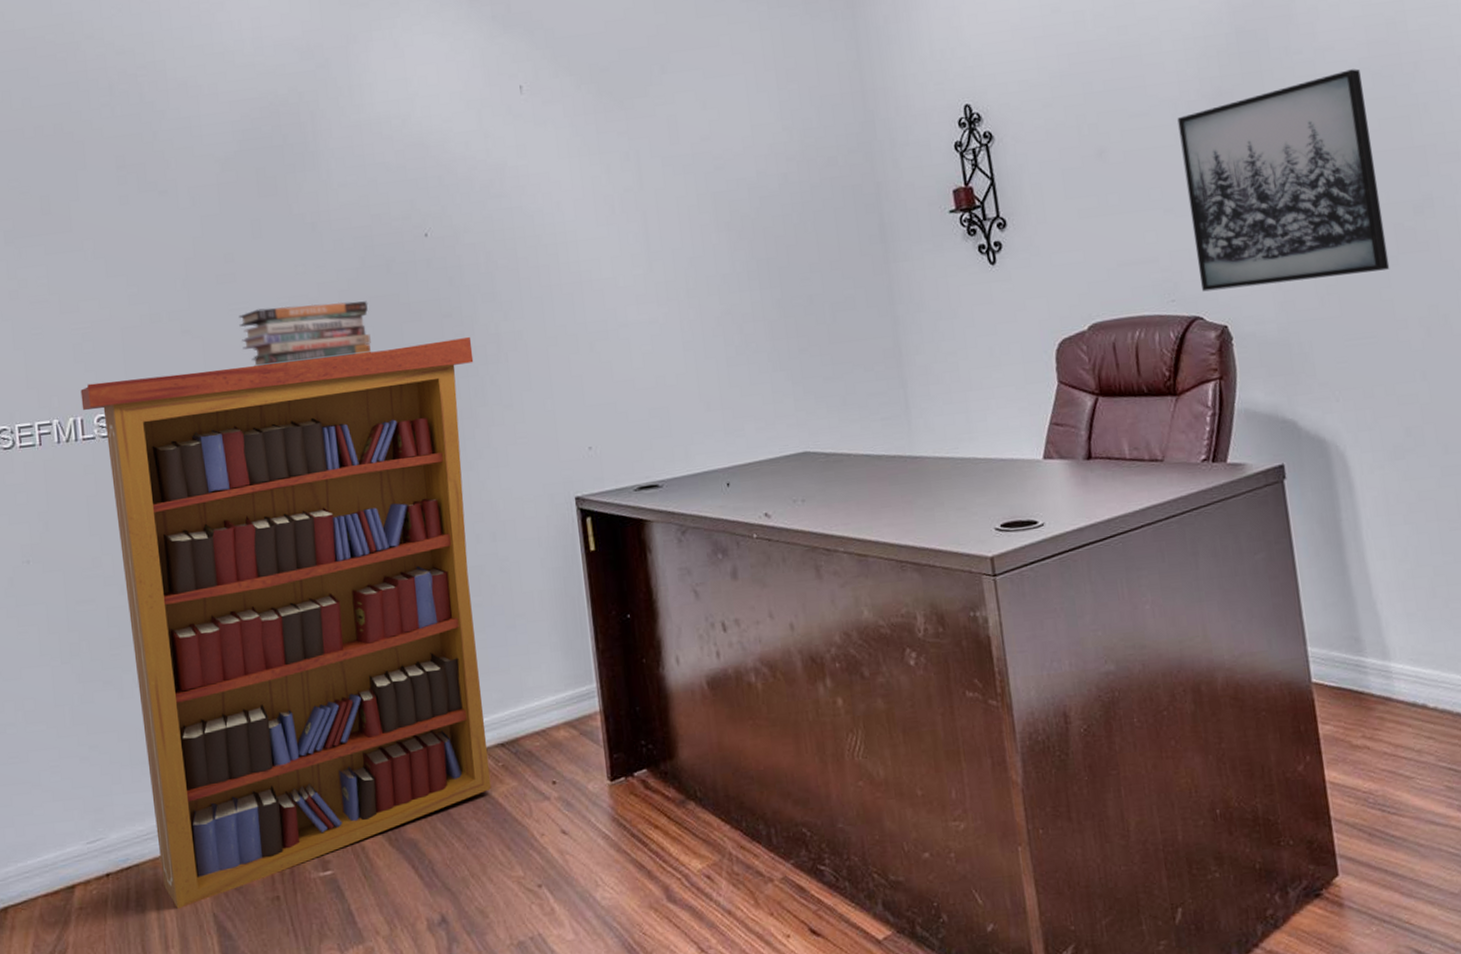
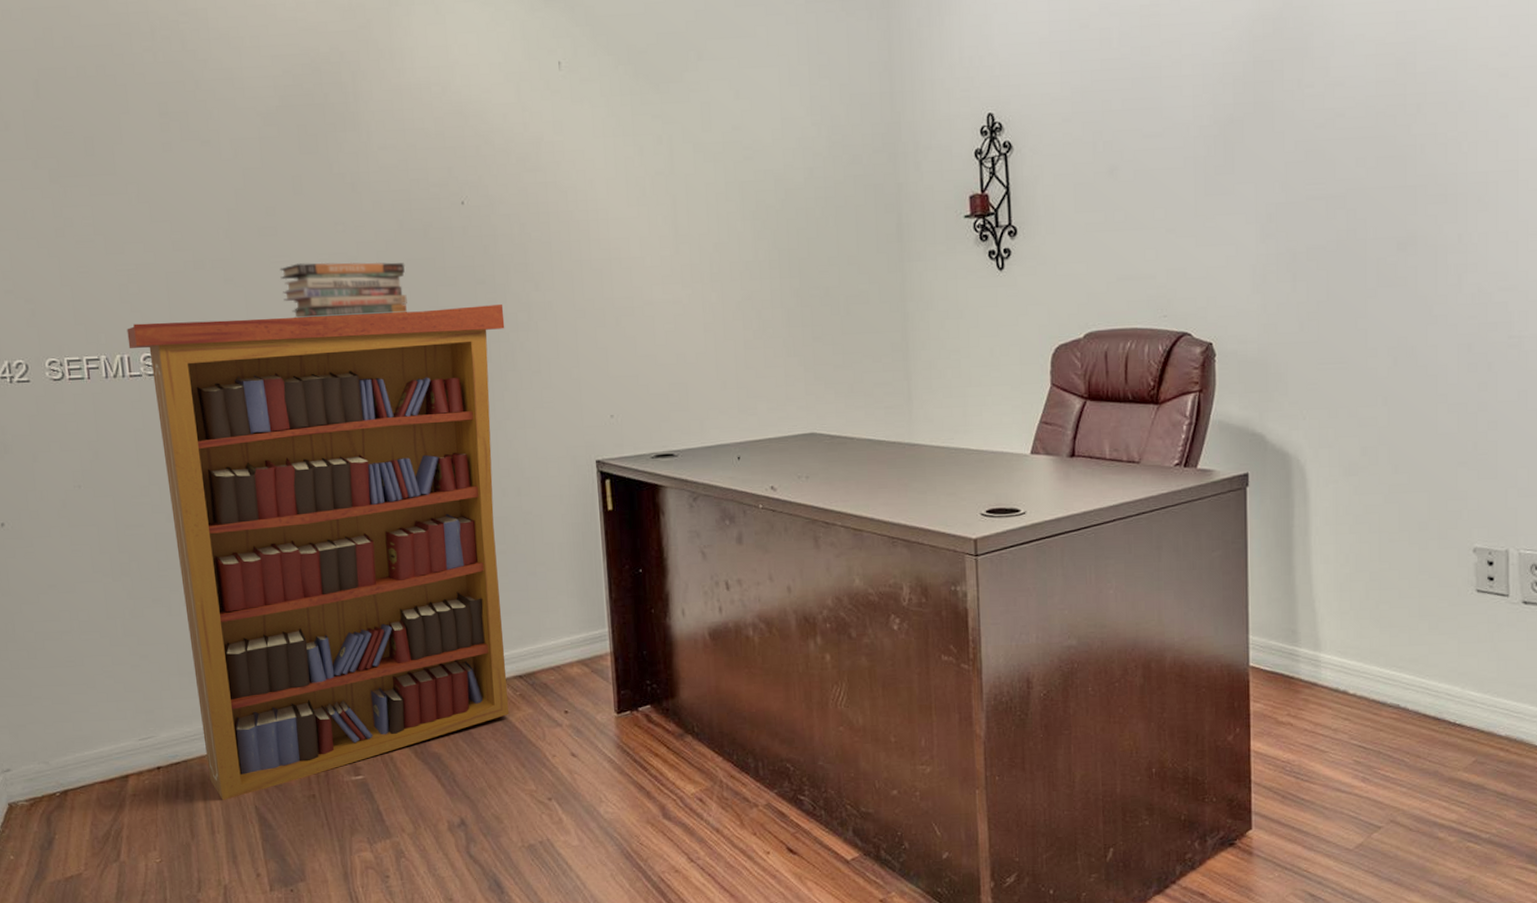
wall art: present [1177,69,1390,292] -> none [1188,106,1368,310]

